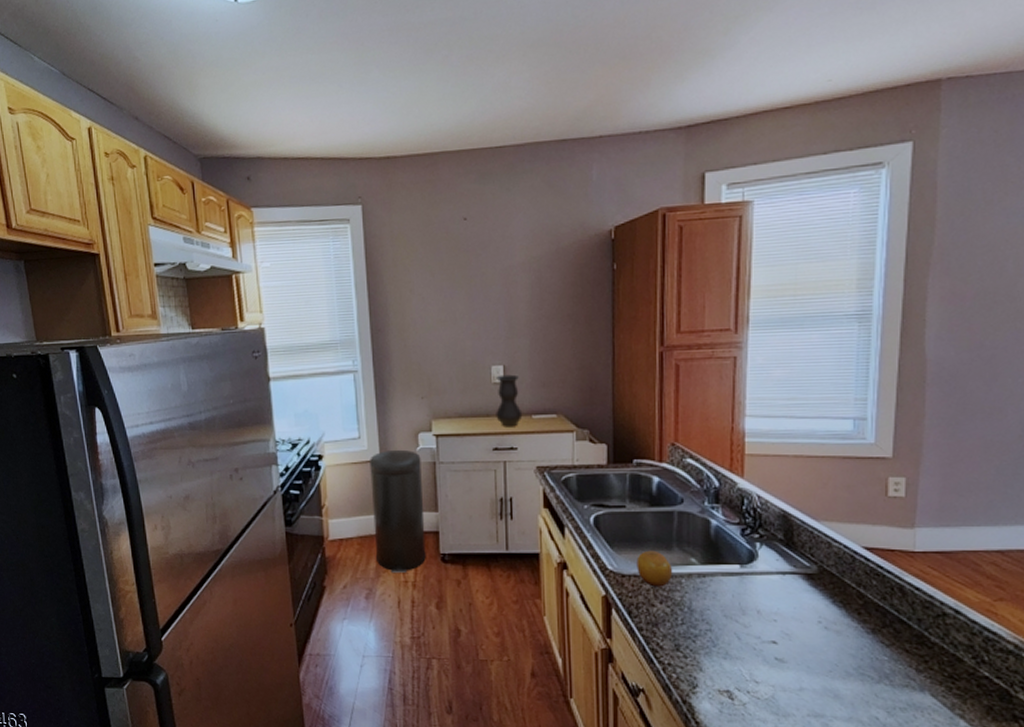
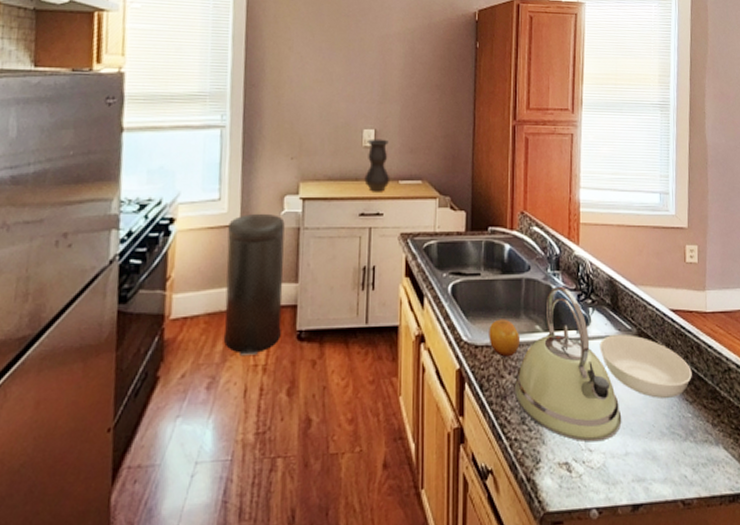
kettle: none [666,521,796,675] -> present [514,287,622,442]
bowl: none [768,571,891,639] -> present [599,335,692,398]

